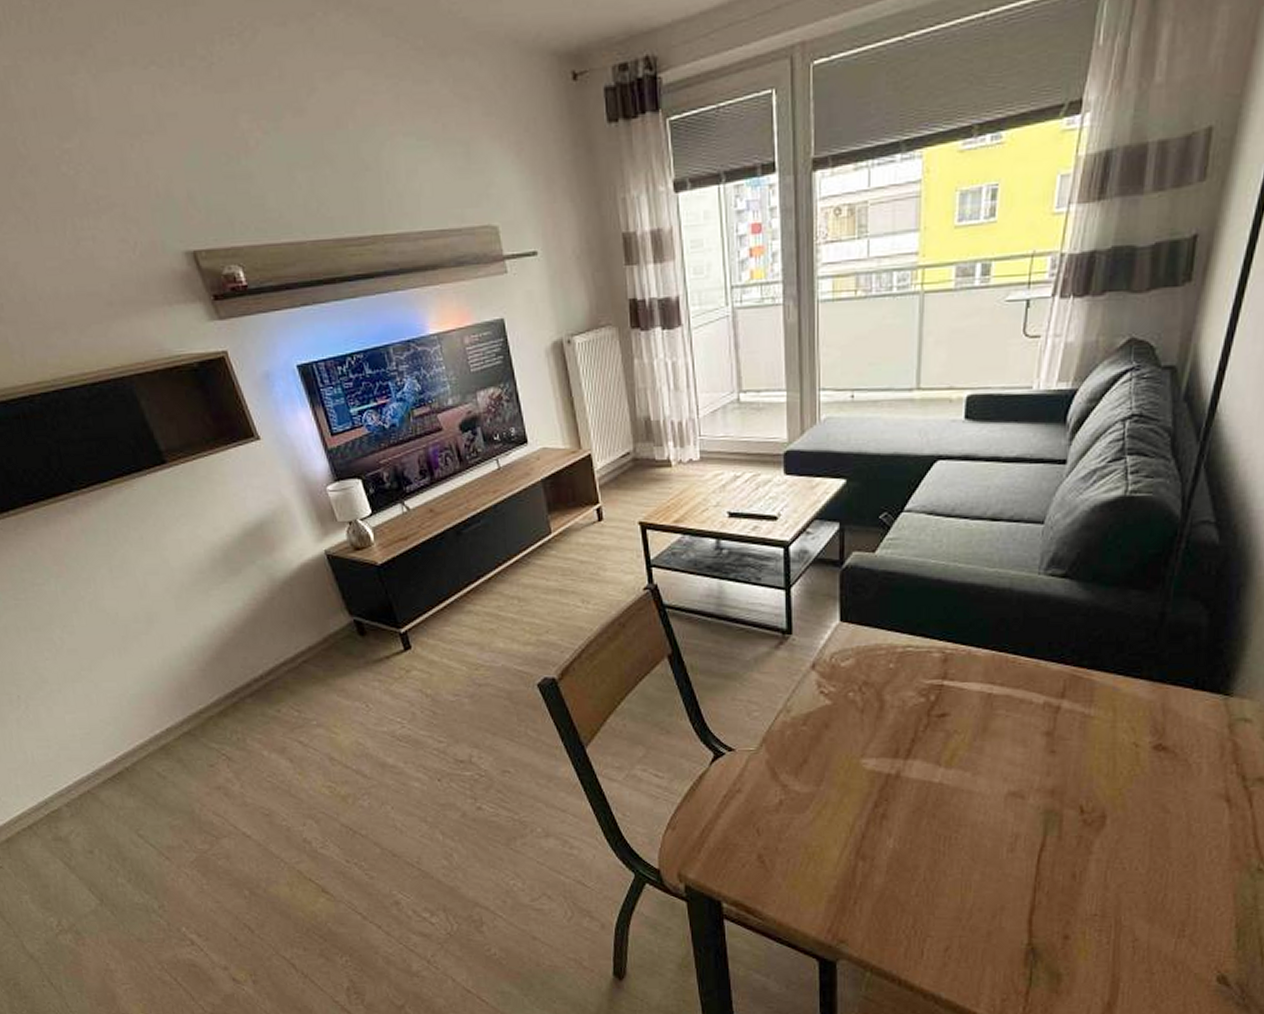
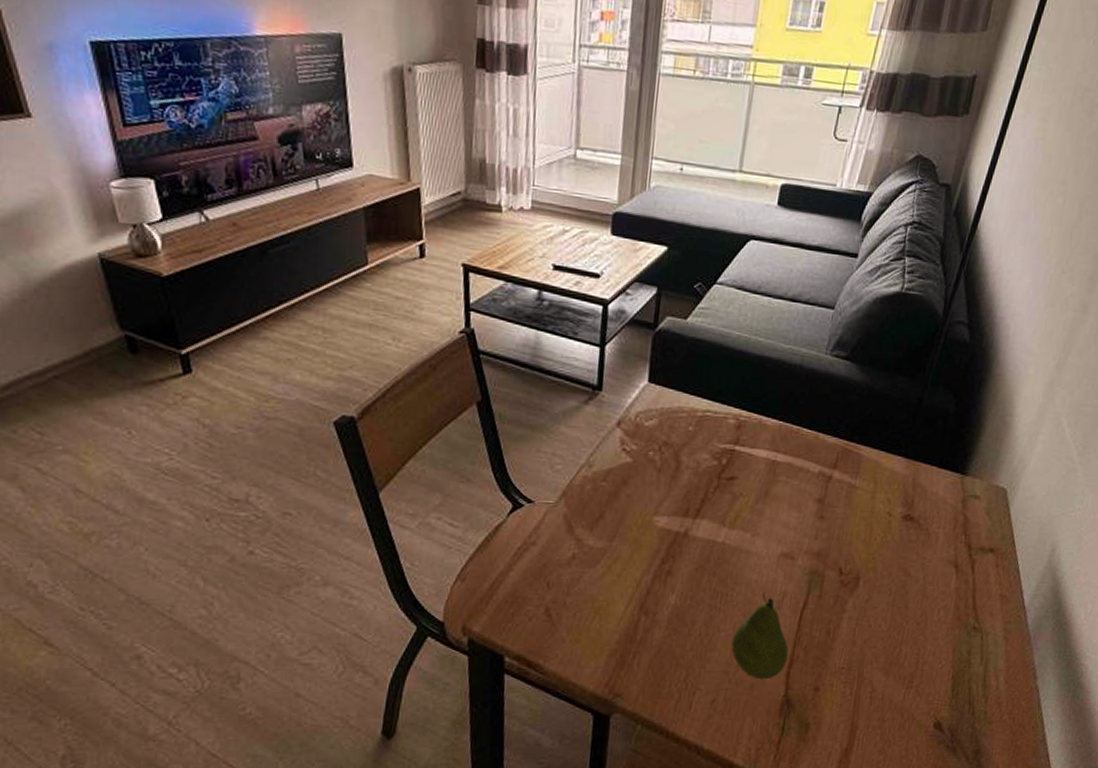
fruit: none [962,834,1028,927] -> present [732,592,789,680]

